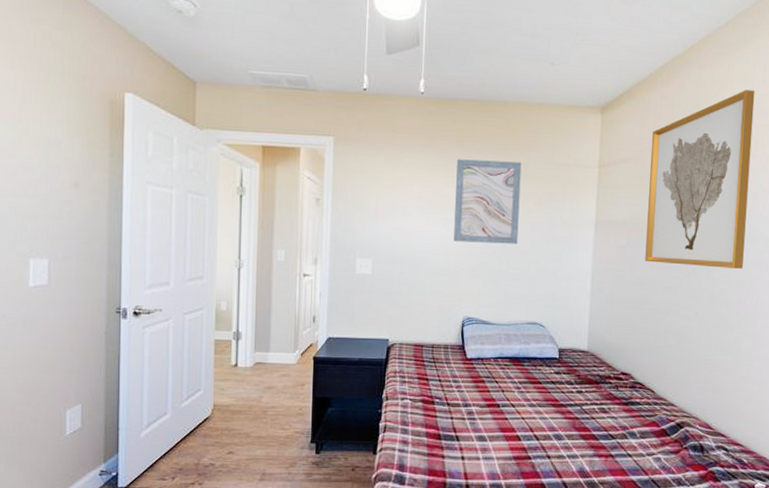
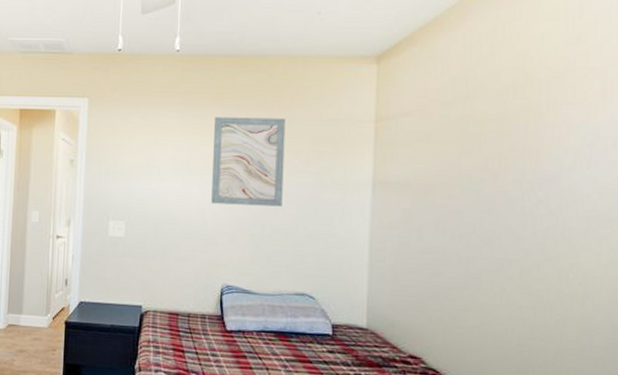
wall art: present [645,90,755,269] -> none [435,29,570,237]

